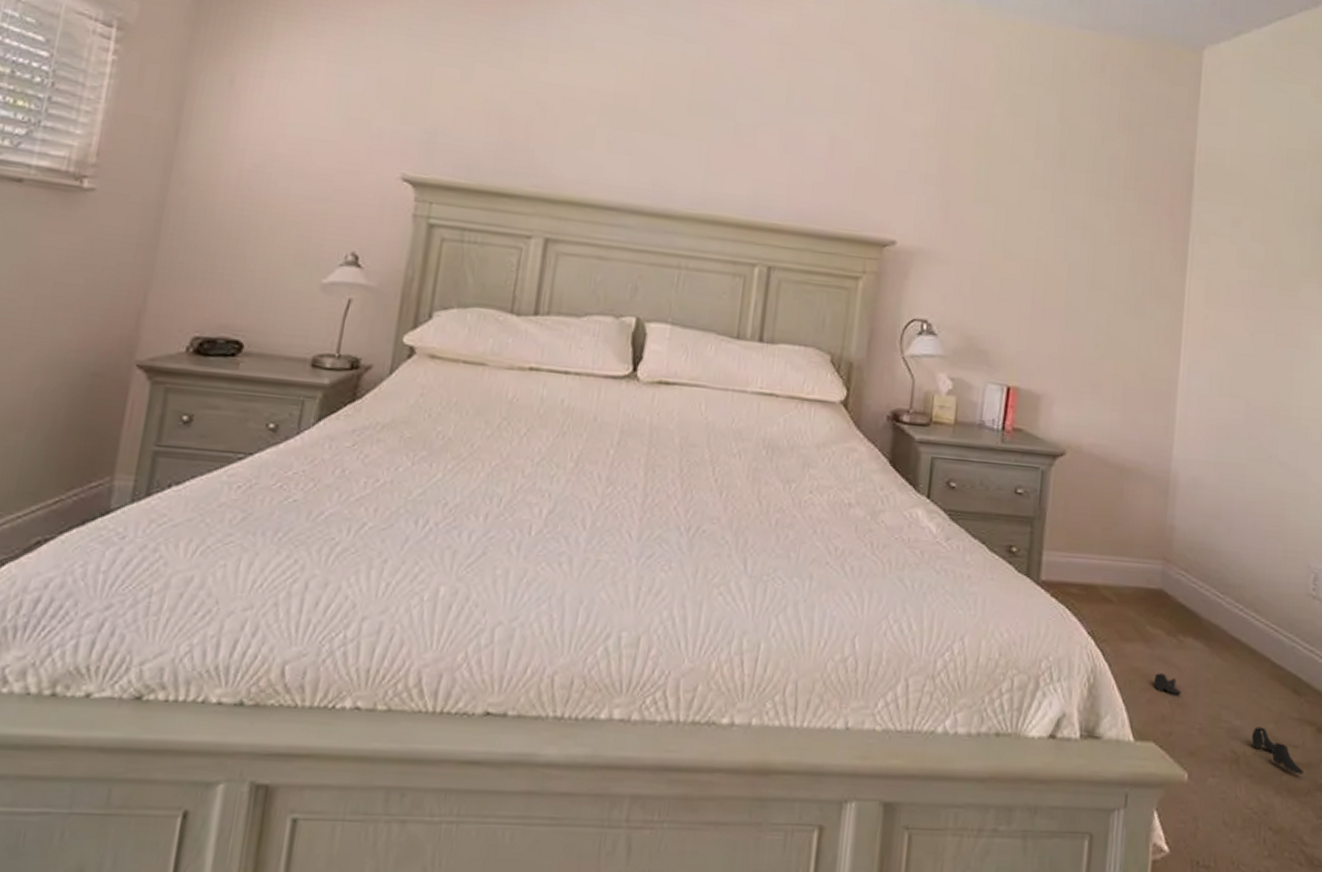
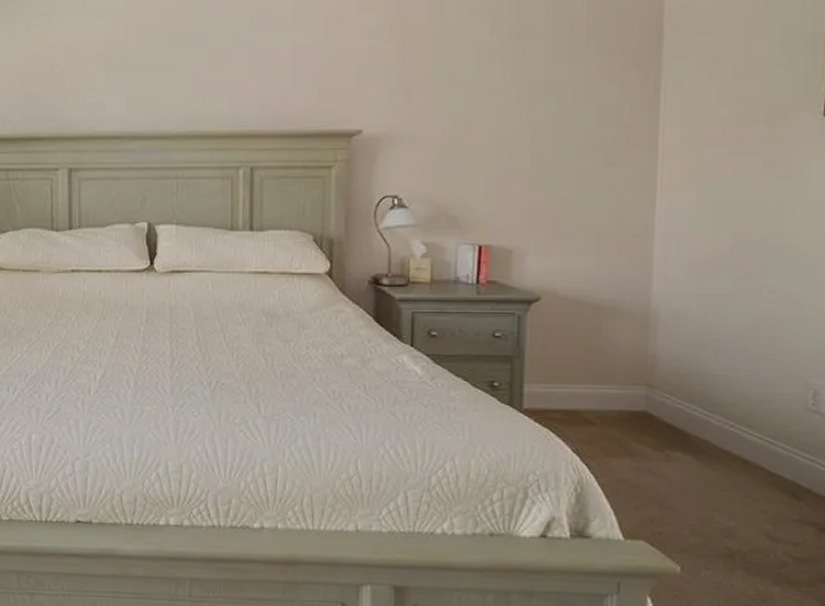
shoe: present [1154,673,1303,775] -> none [642,483,805,568]

